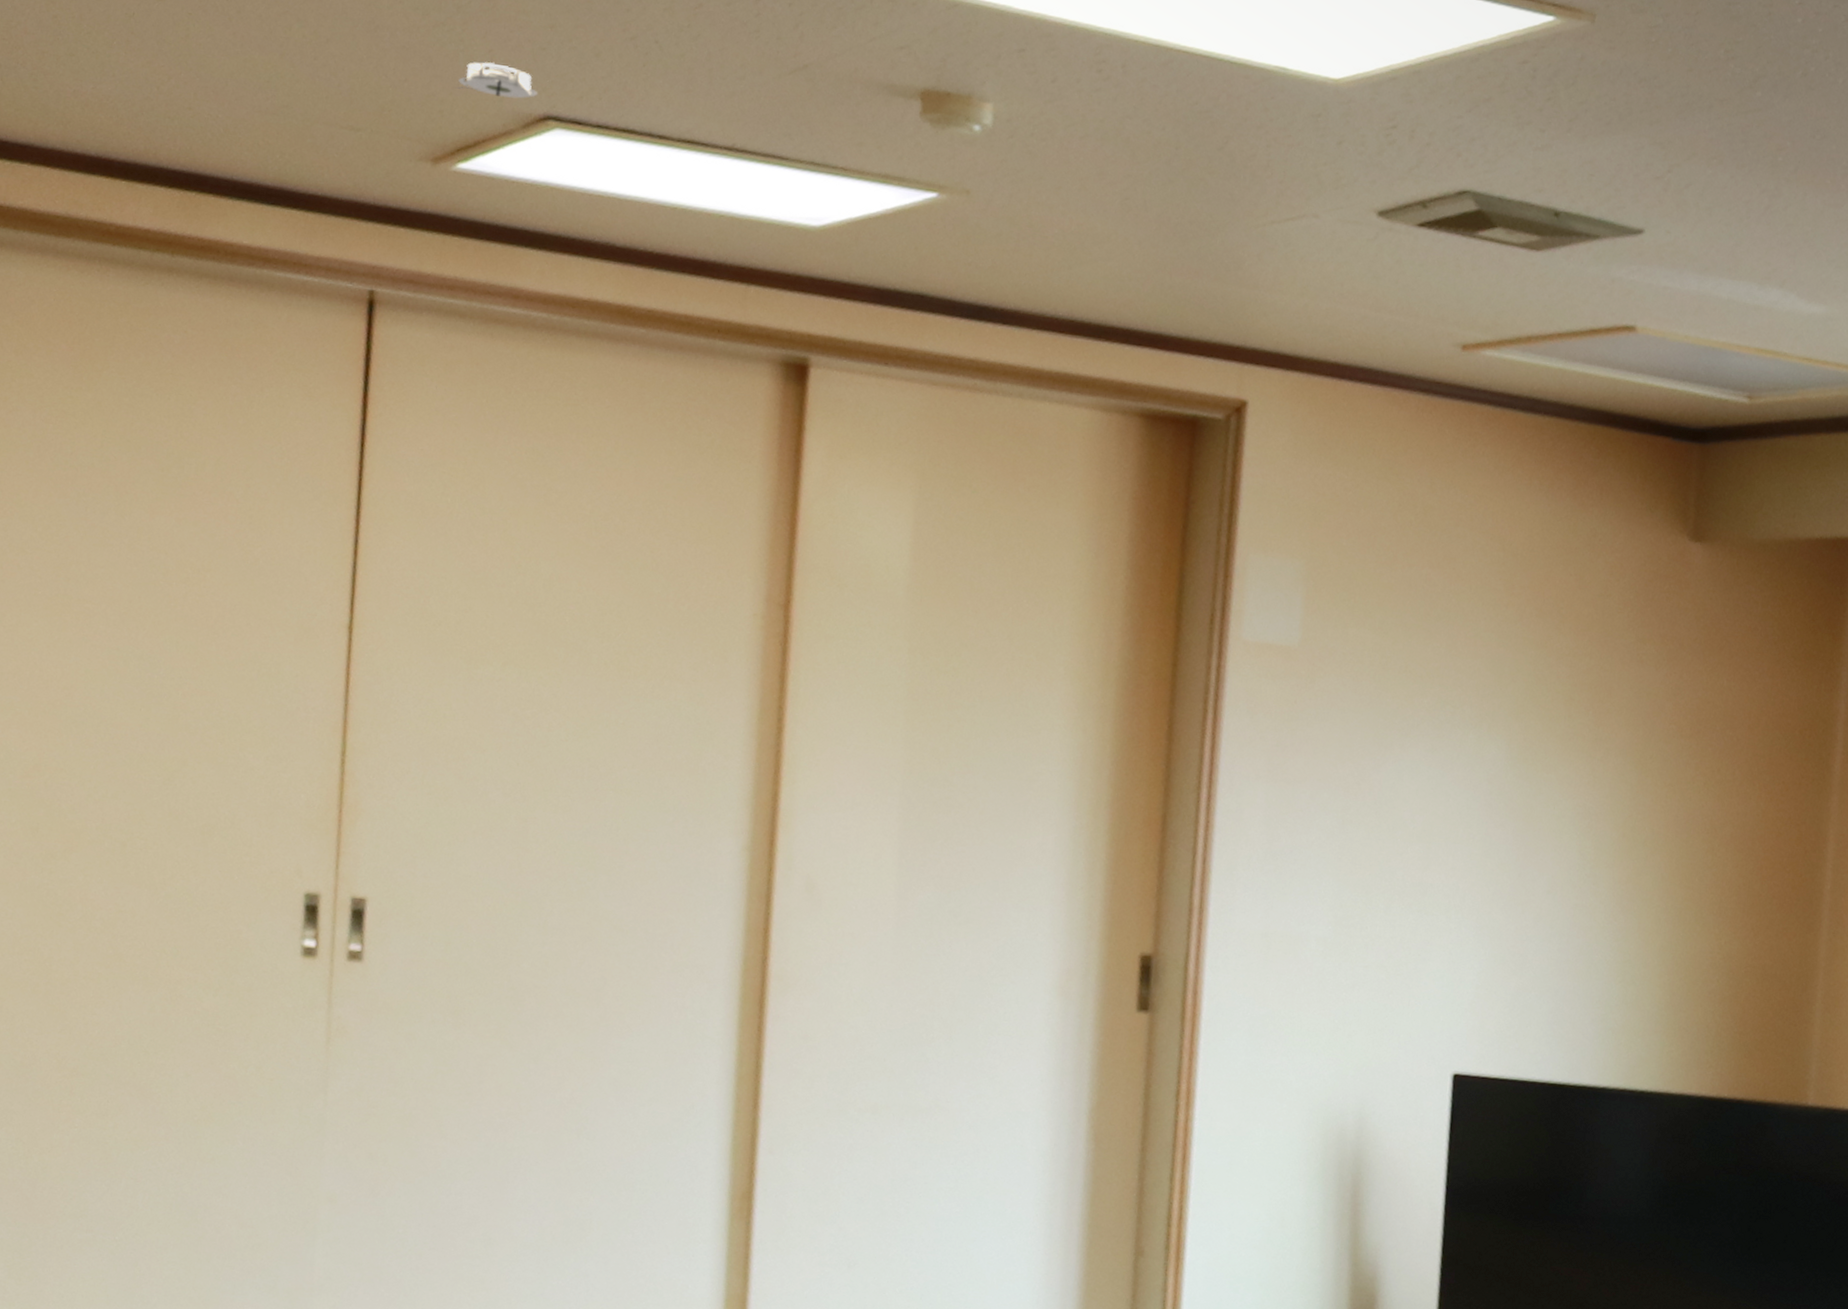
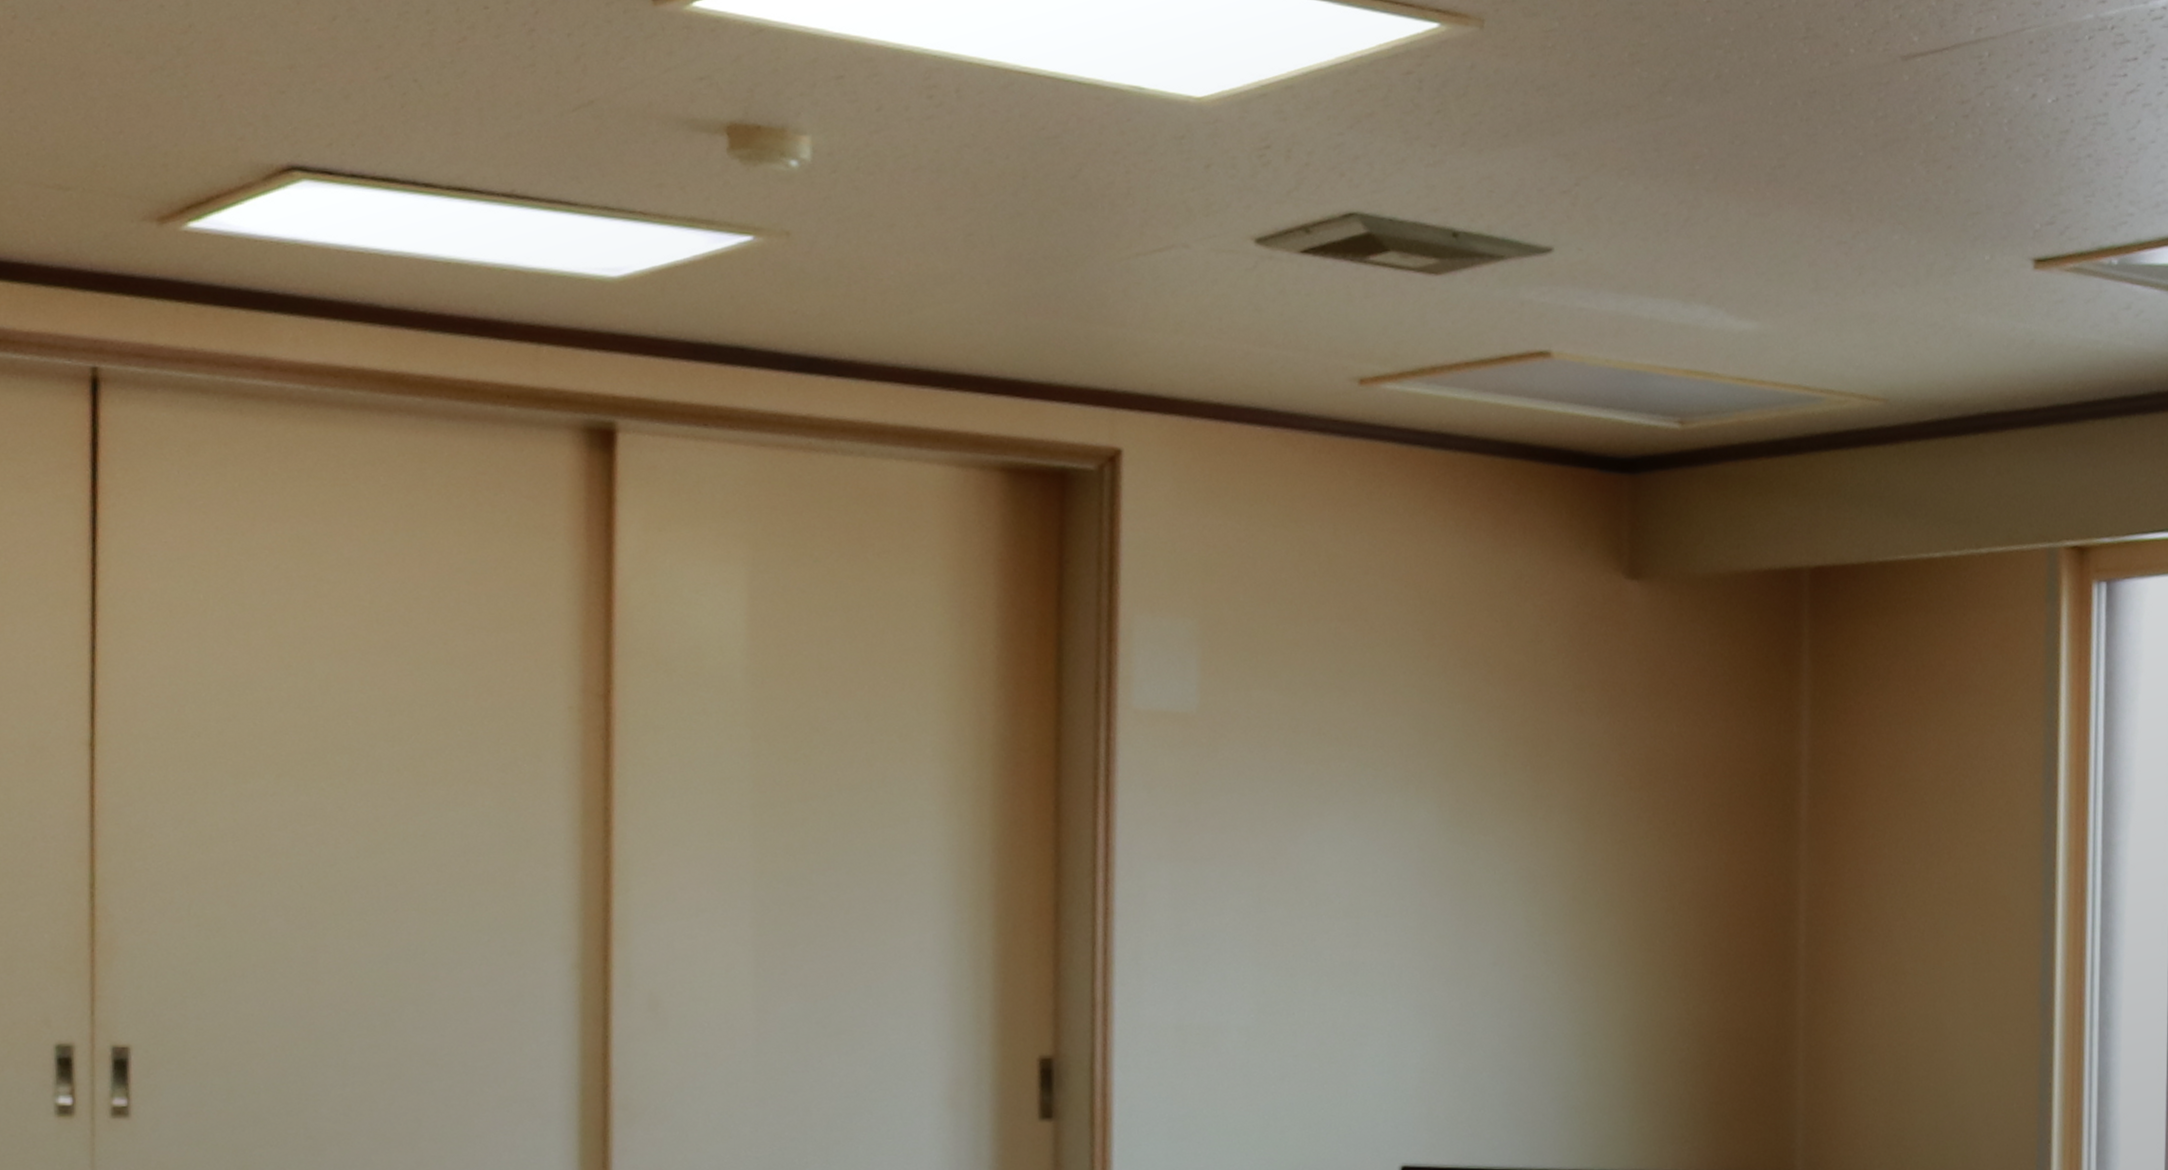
smoke detector: present [455,61,538,99] -> none [180,107,280,148]

